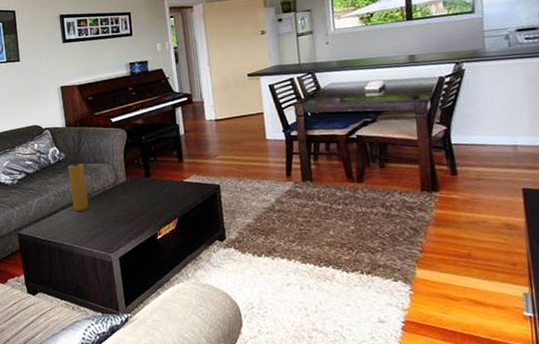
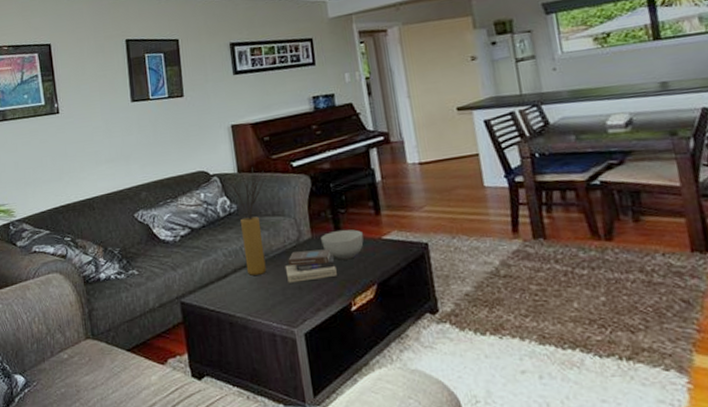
books: none [104,190,146,218] -> present [285,249,337,283]
bowl: none [134,174,169,199] -> present [321,229,364,260]

